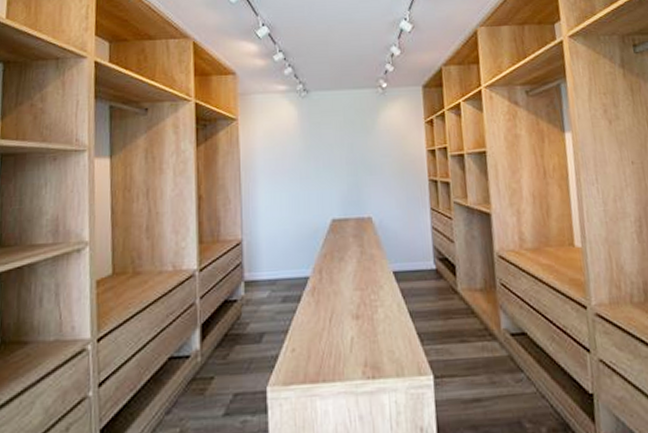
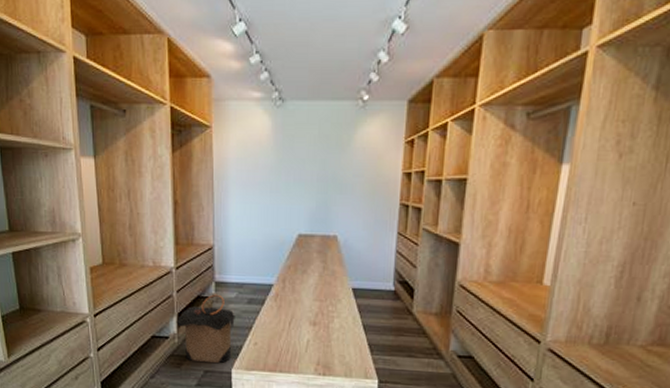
laundry hamper: none [199,295,270,383] -> present [176,294,237,363]

